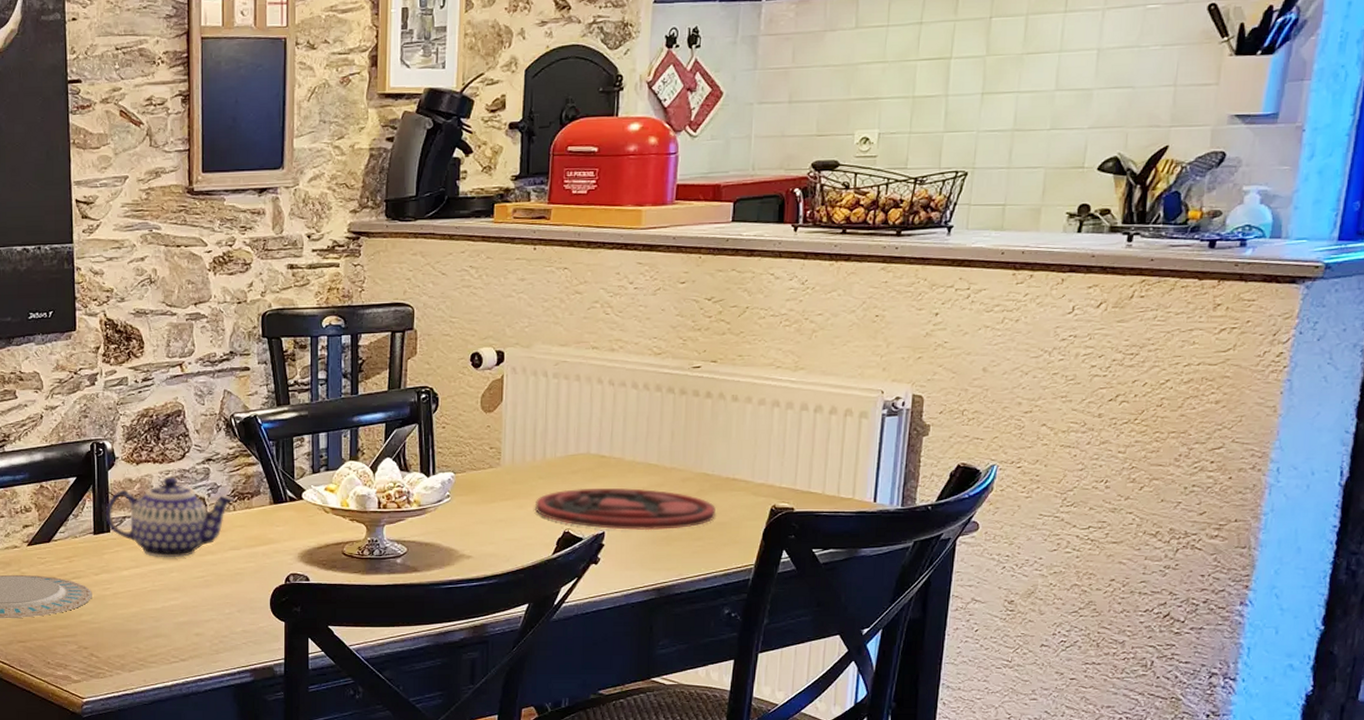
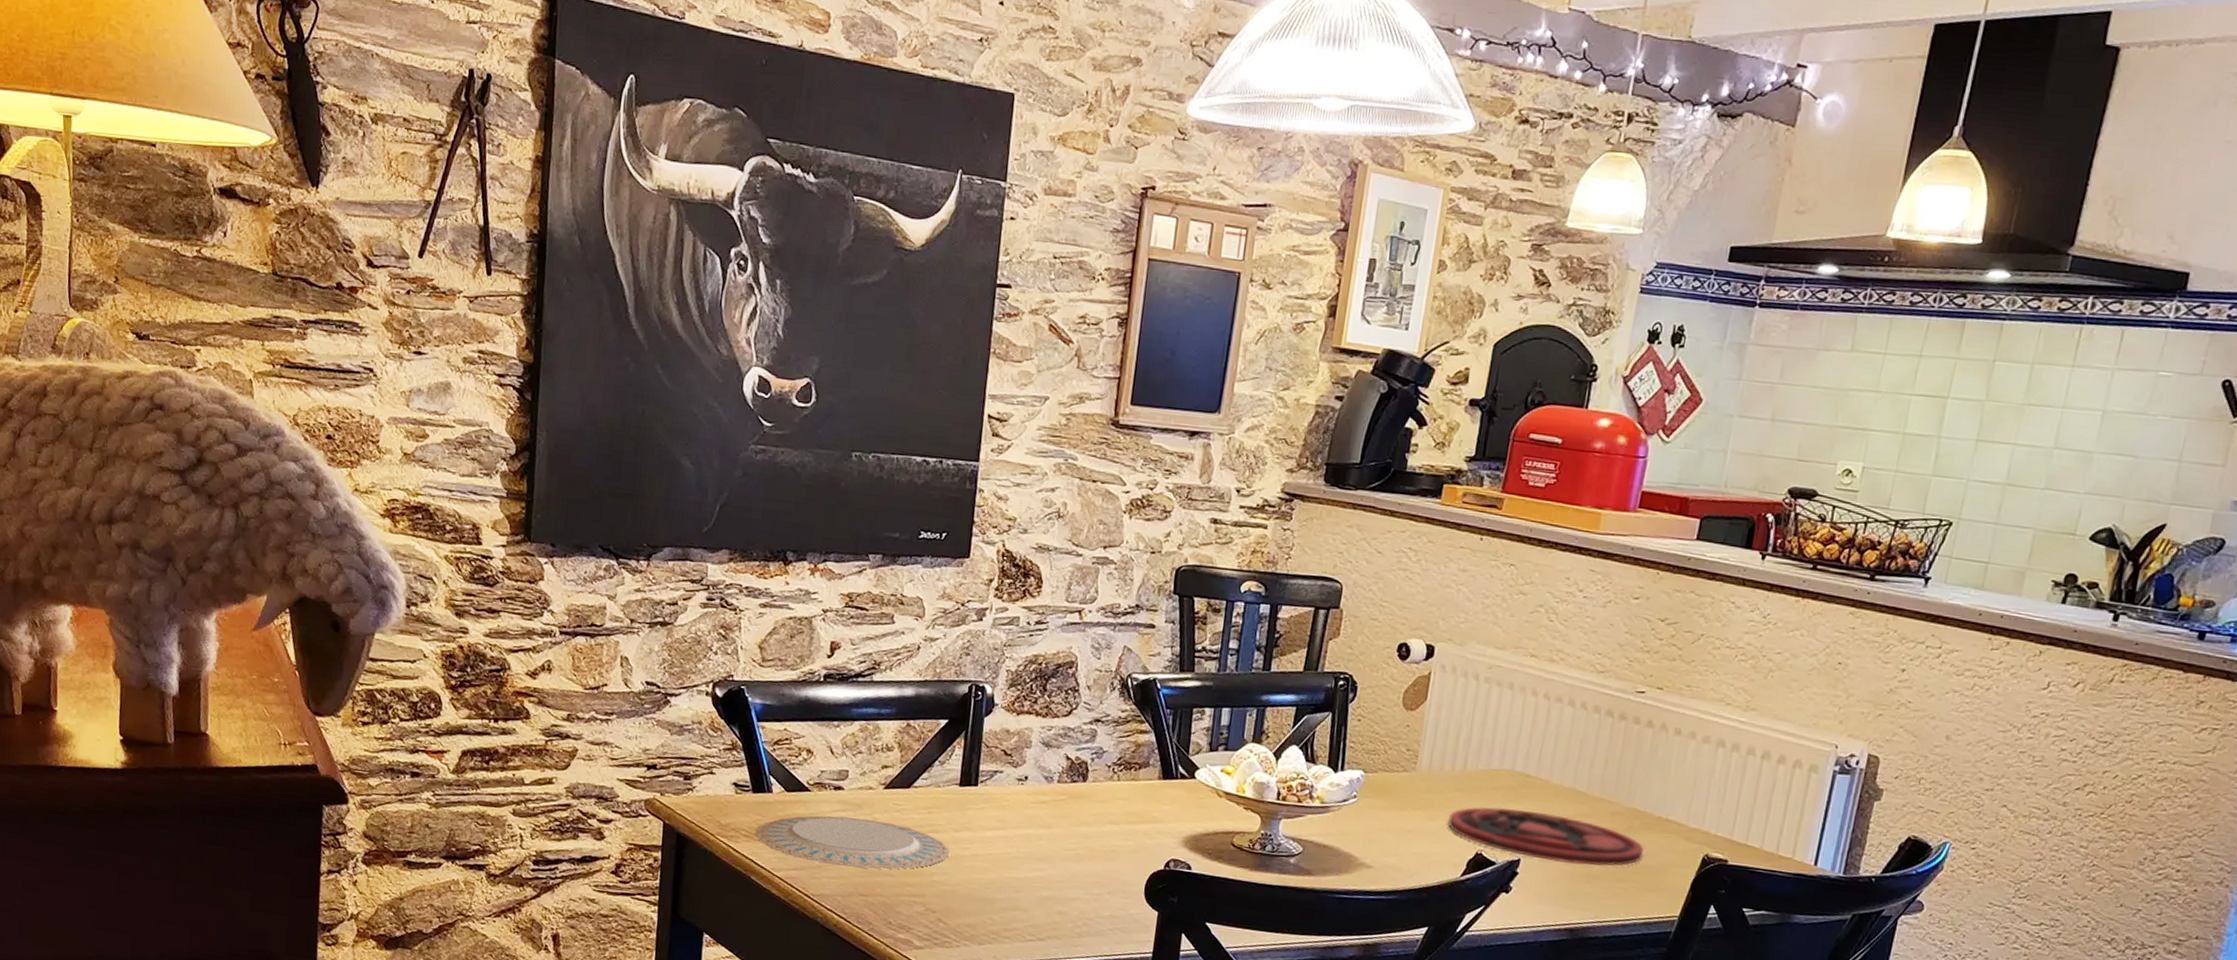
teapot: present [105,477,235,558] -> none [974,733,1121,825]

